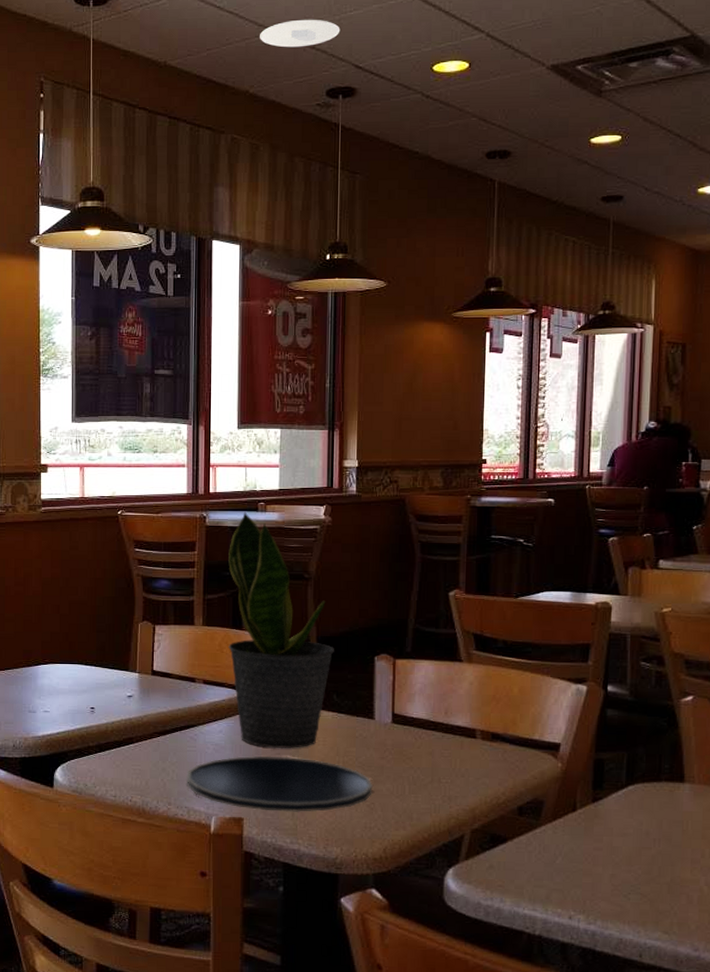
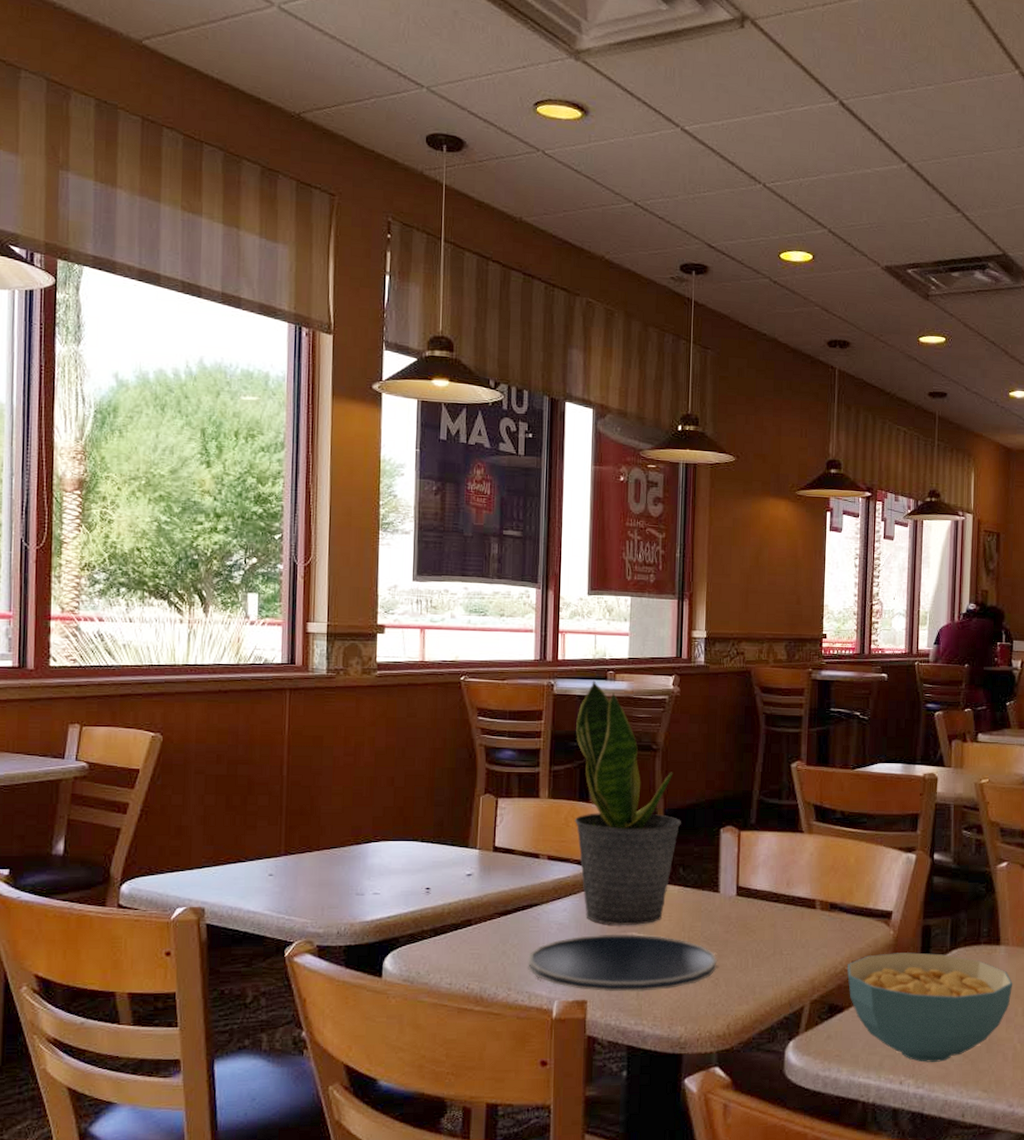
recessed light: present [260,19,340,48] -> none [616,193,694,221]
cereal bowl: none [511,786,700,899] -> present [847,952,1013,1062]

